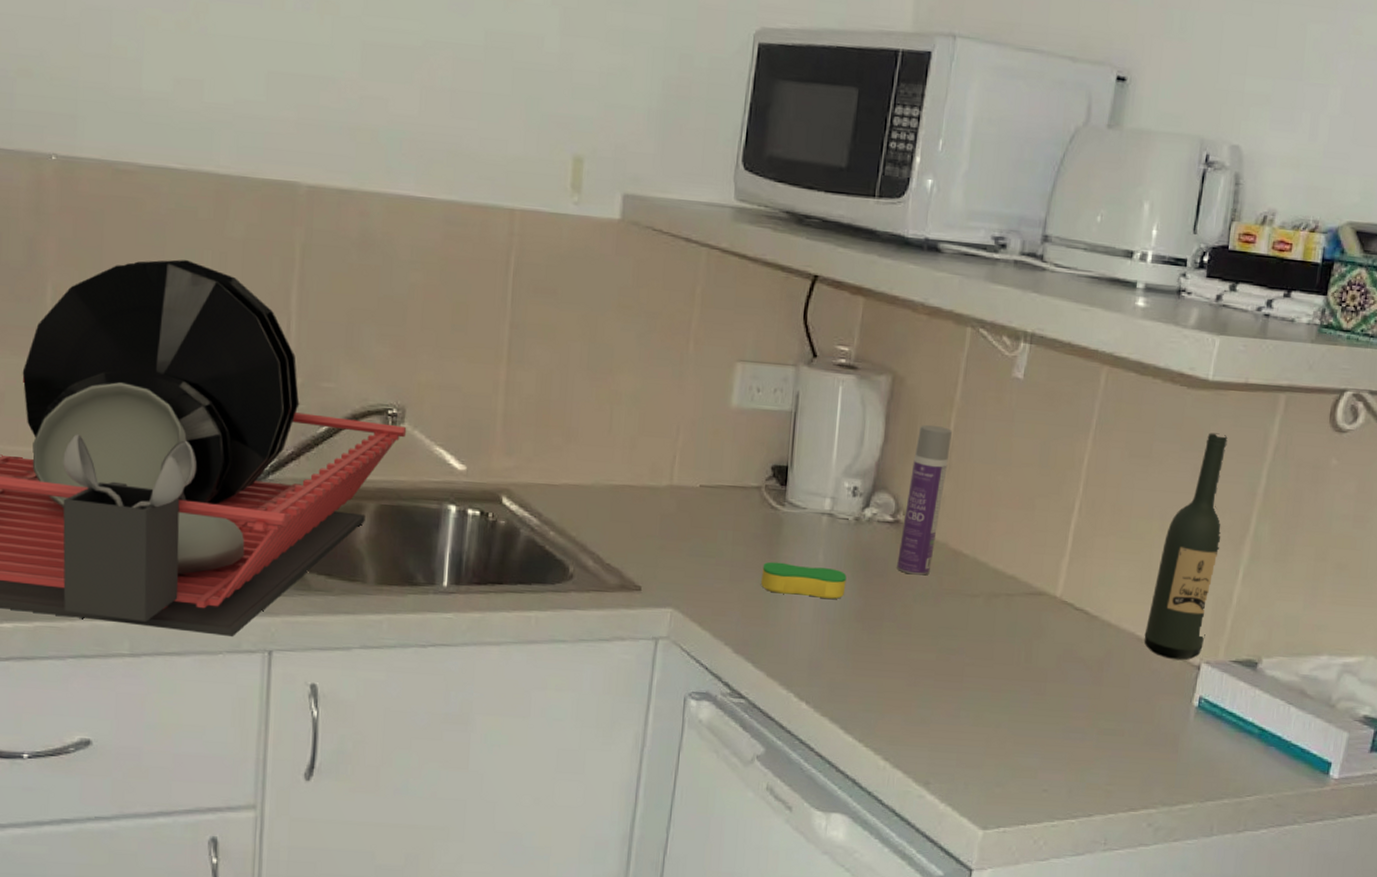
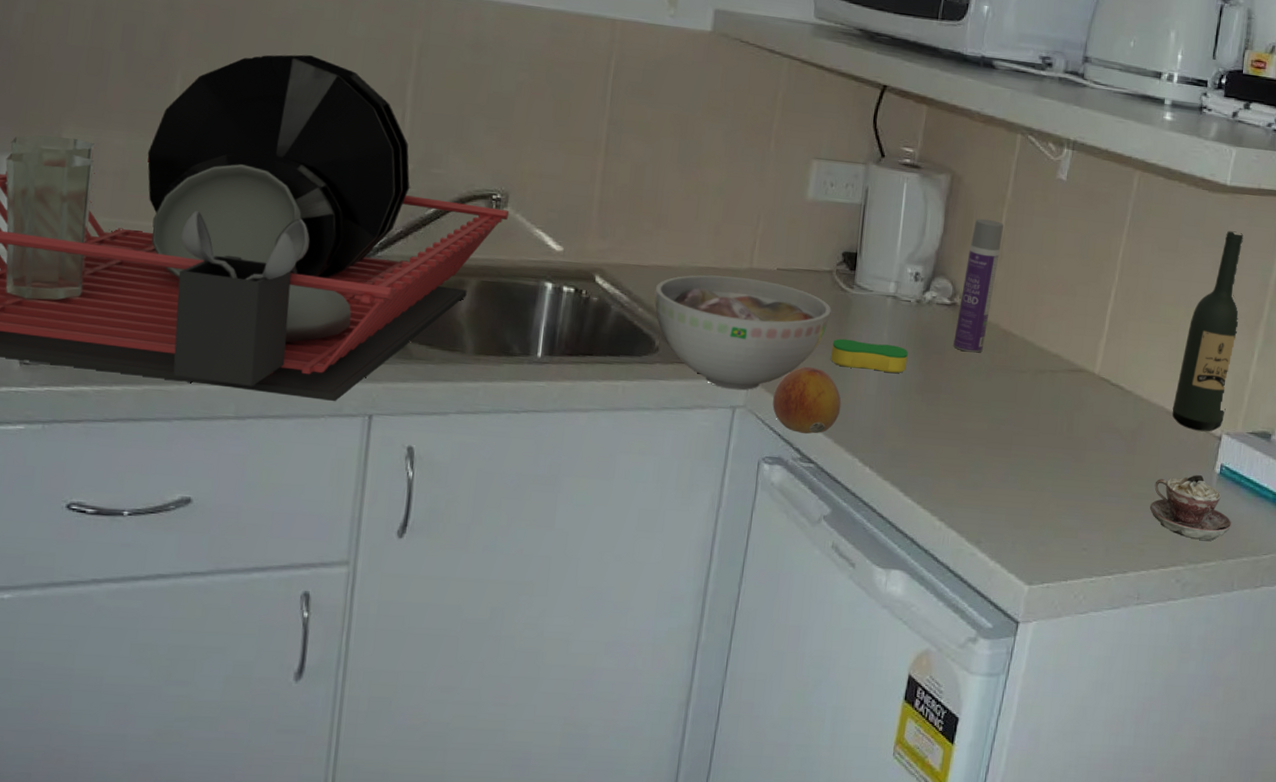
bowl: none [567,493,761,620] -> present [655,275,831,391]
fruit: none [698,593,774,667] -> present [772,366,842,434]
teacup: none [1118,708,1212,781] -> present [1149,475,1232,541]

